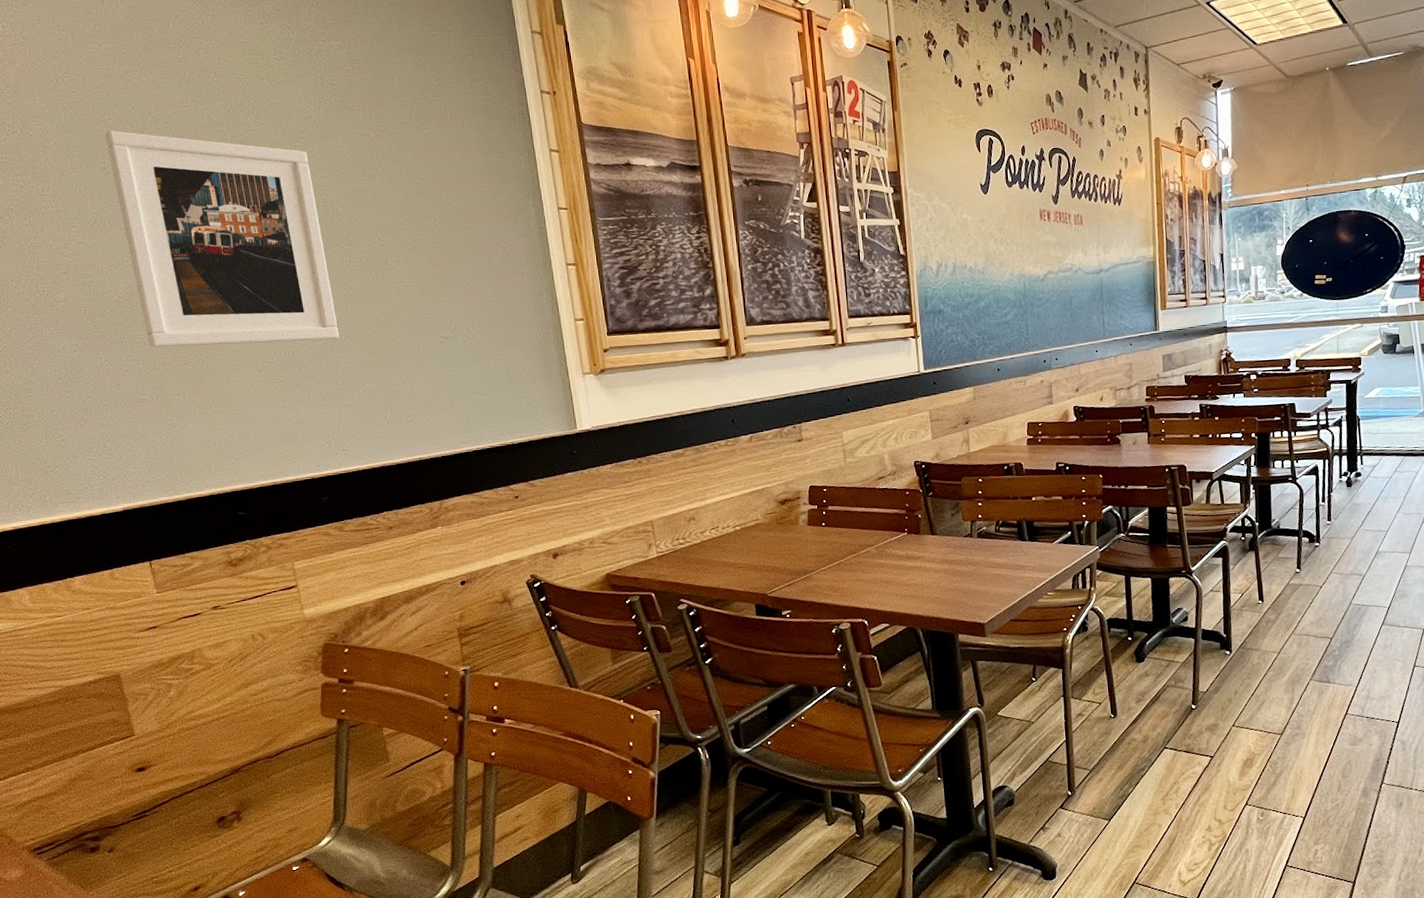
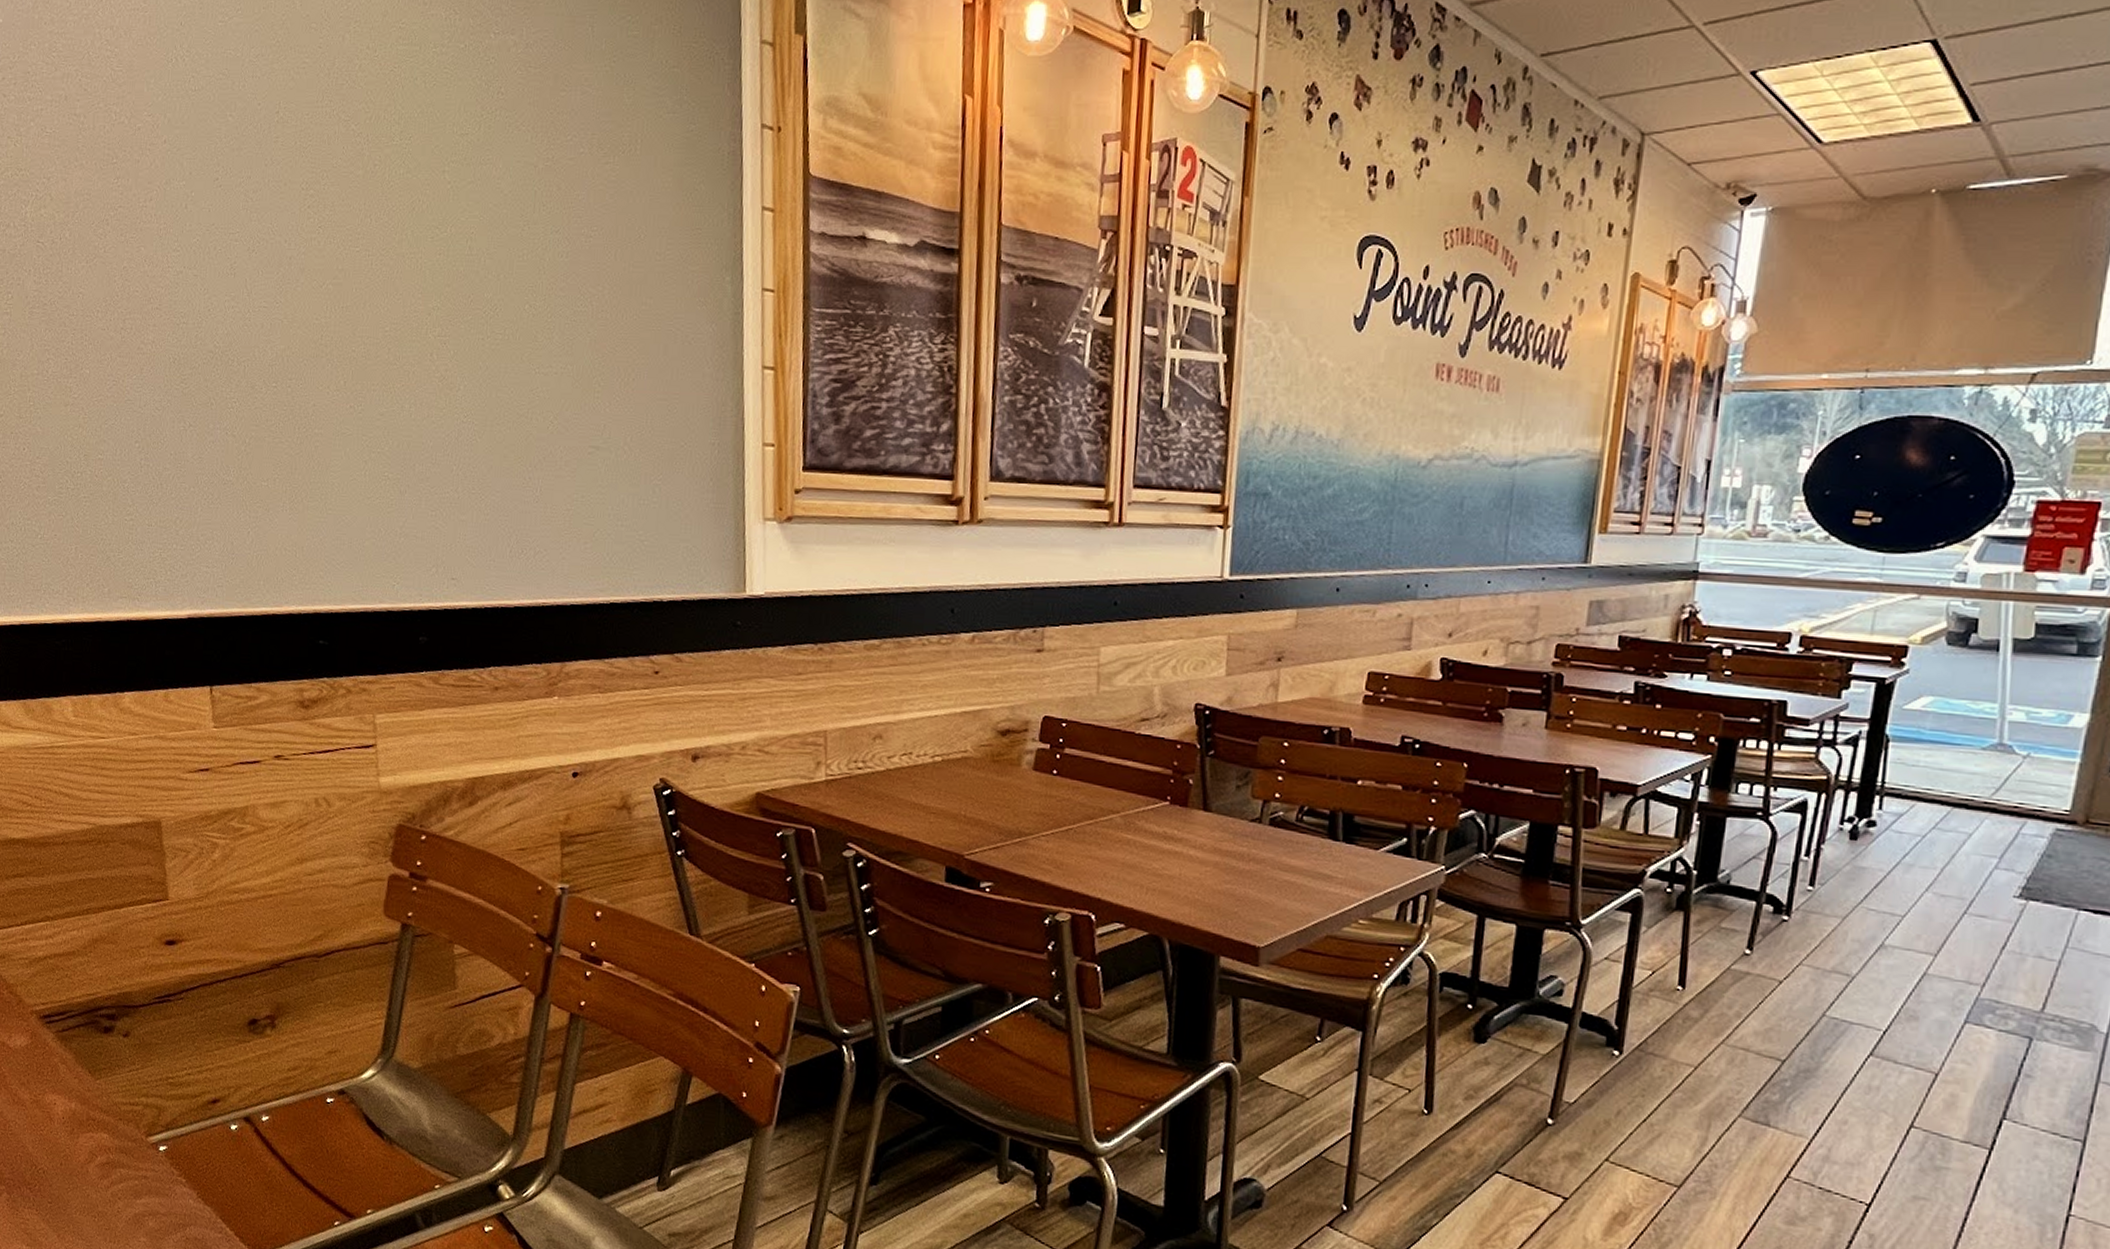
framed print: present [104,130,340,348] -> none [222,131,467,433]

